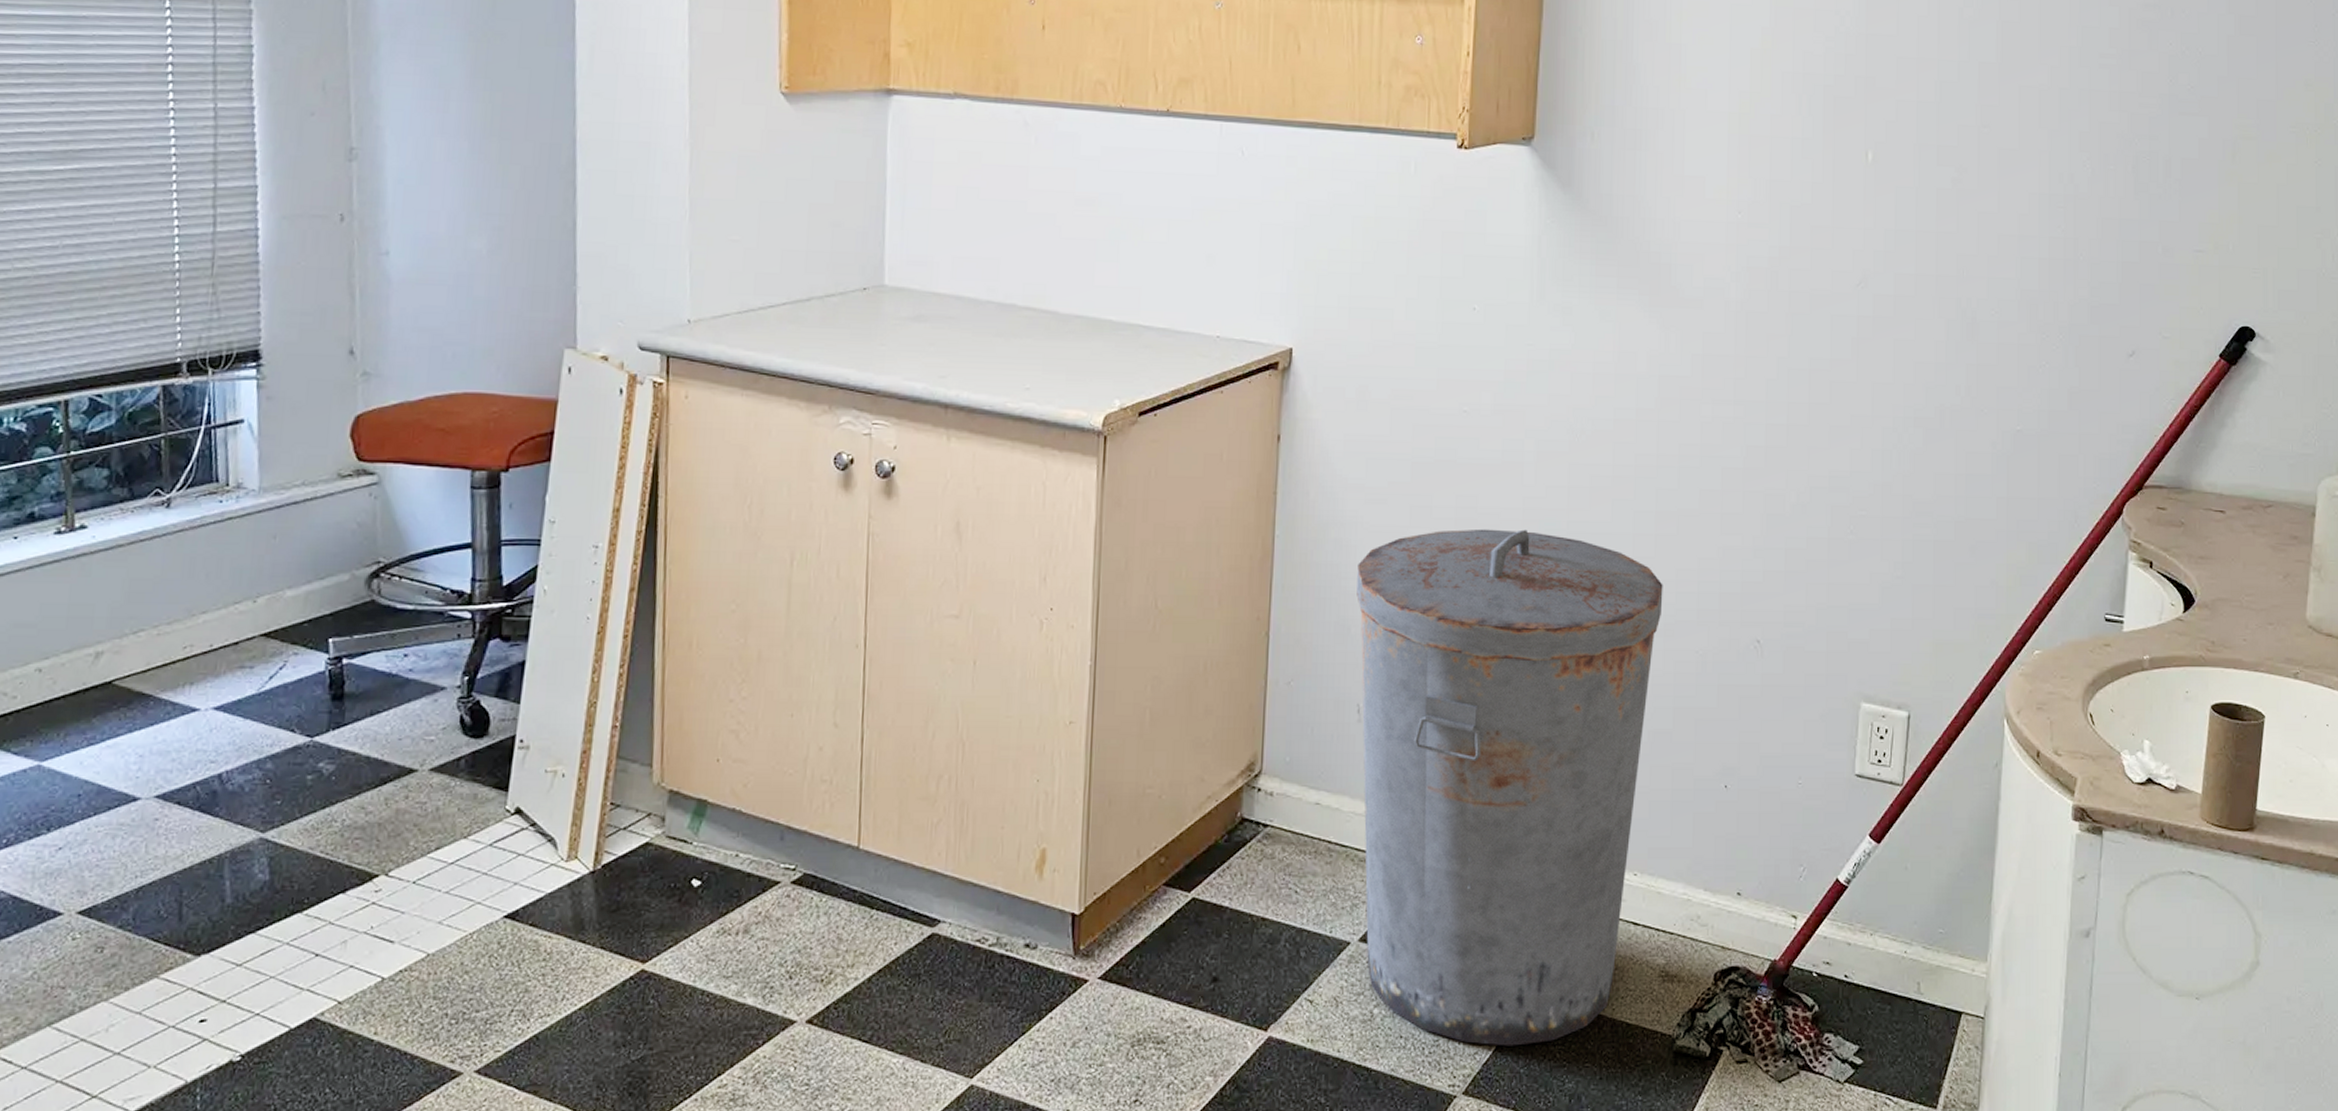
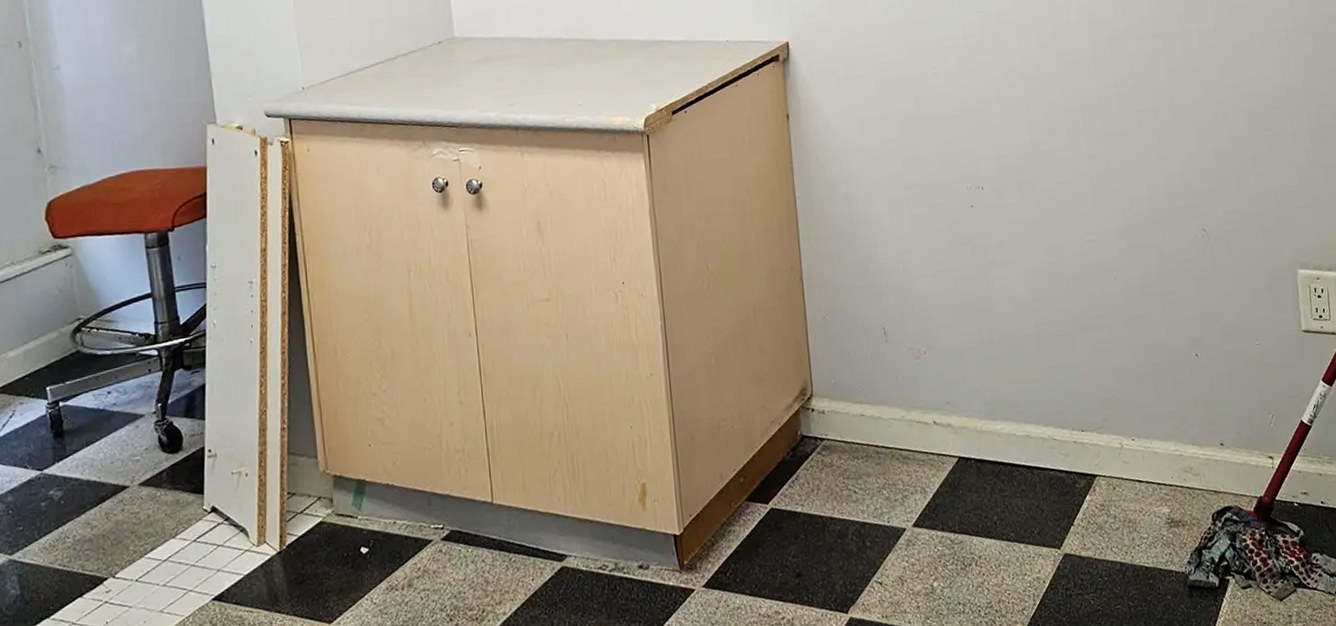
trash can: present [1356,528,1663,1046] -> none [867,164,1129,602]

